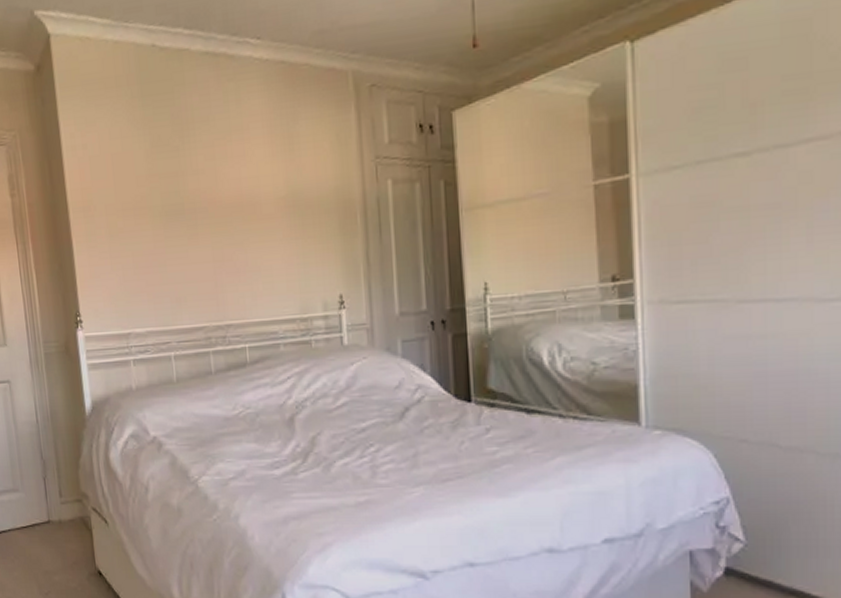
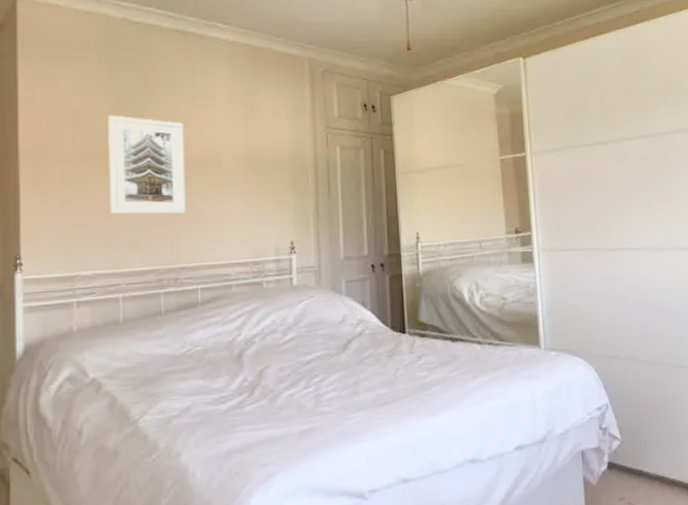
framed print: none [145,158,229,269] -> present [108,115,186,215]

